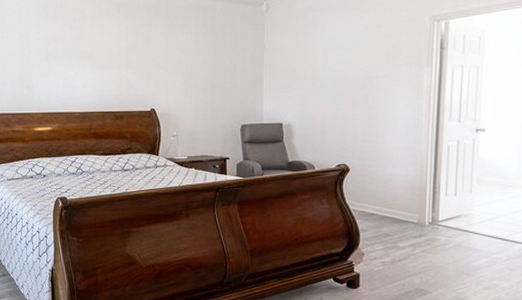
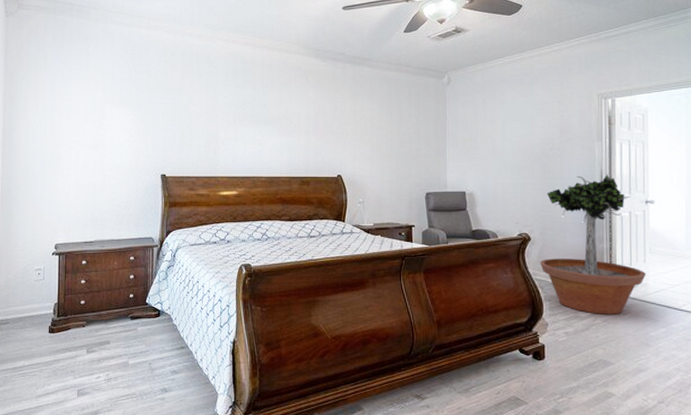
potted tree: none [358,96,471,245] -> present [540,168,646,315]

